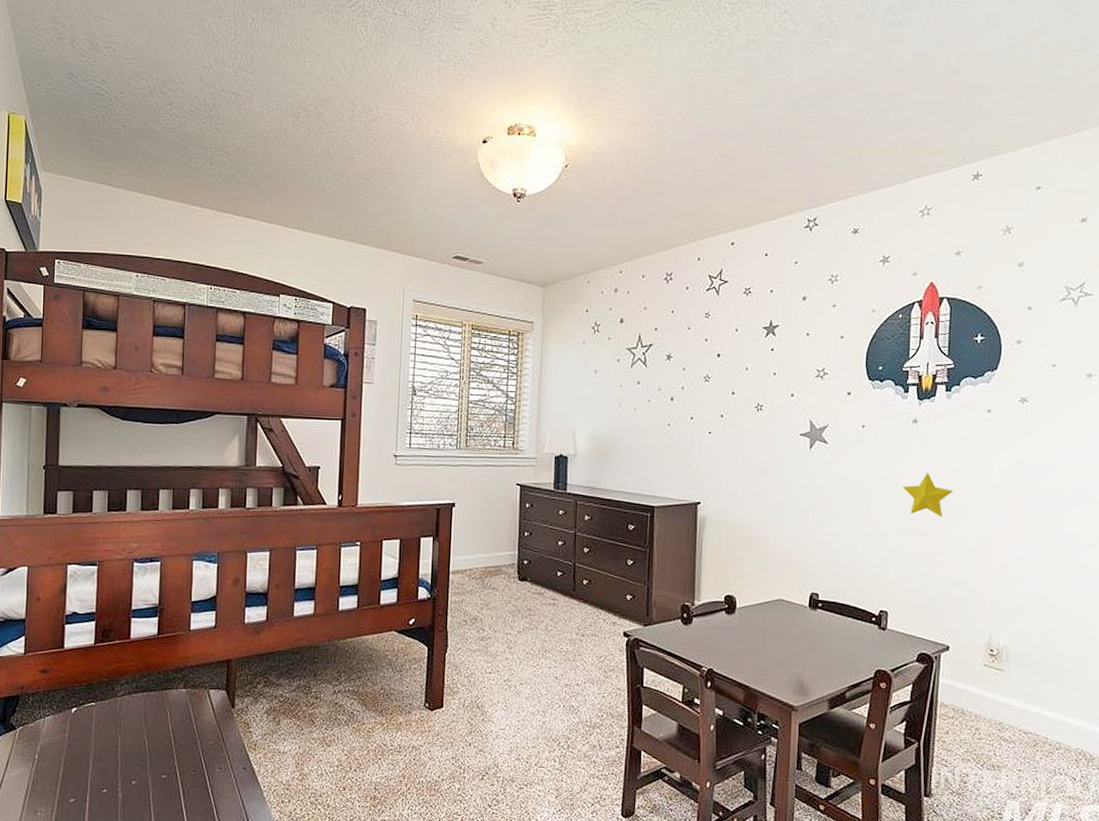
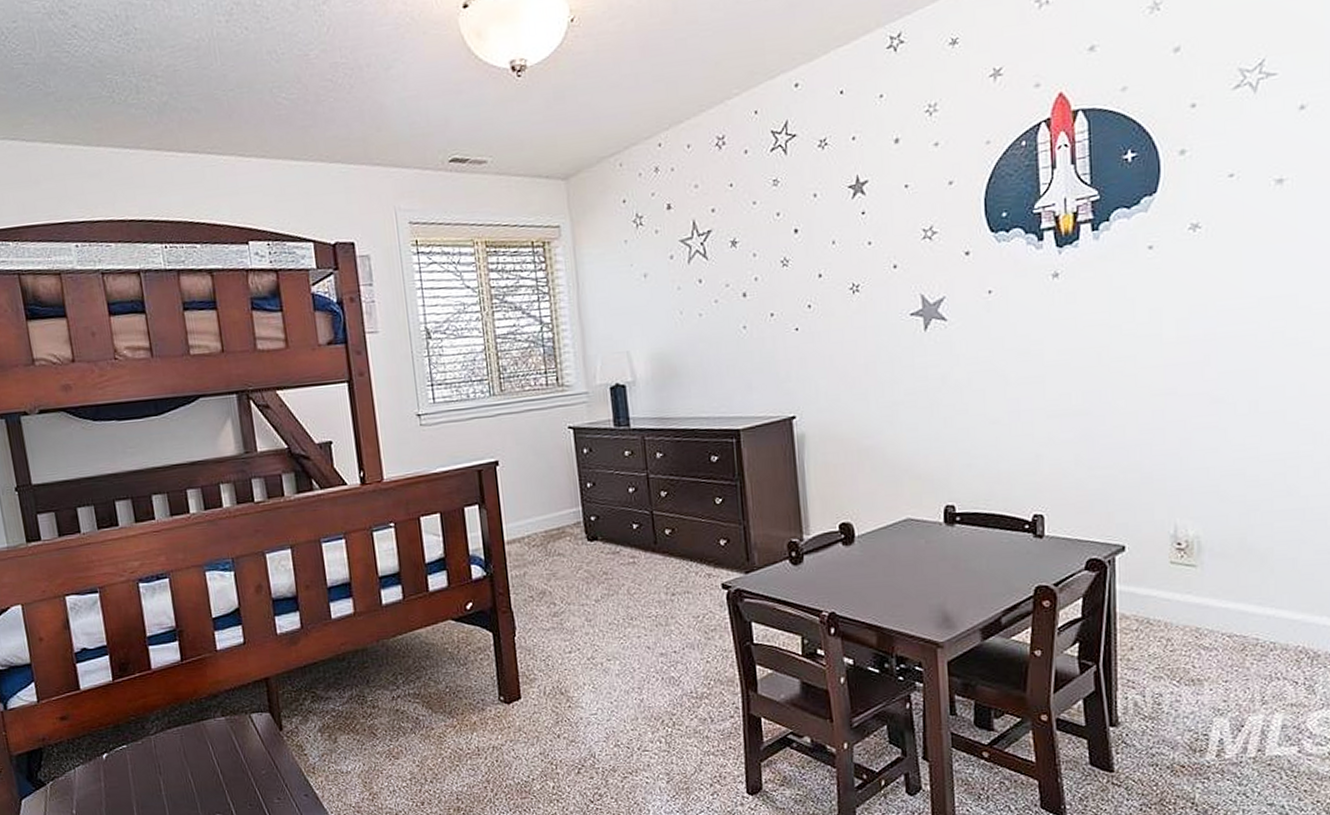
decorative star: present [903,472,954,518] -> none [1047,337,1113,392]

